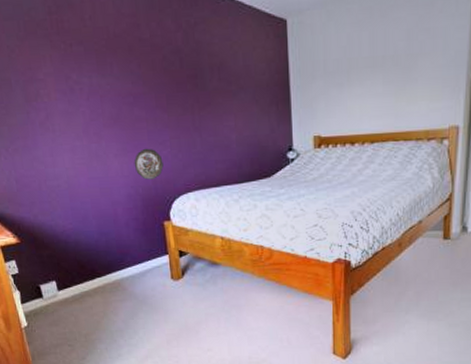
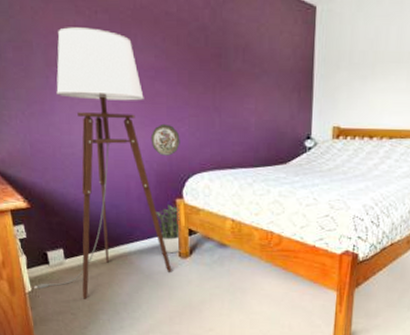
floor lamp: none [29,61,166,330] -> present [34,27,172,299]
potted plant: none [145,227,173,277] -> present [156,204,181,254]

